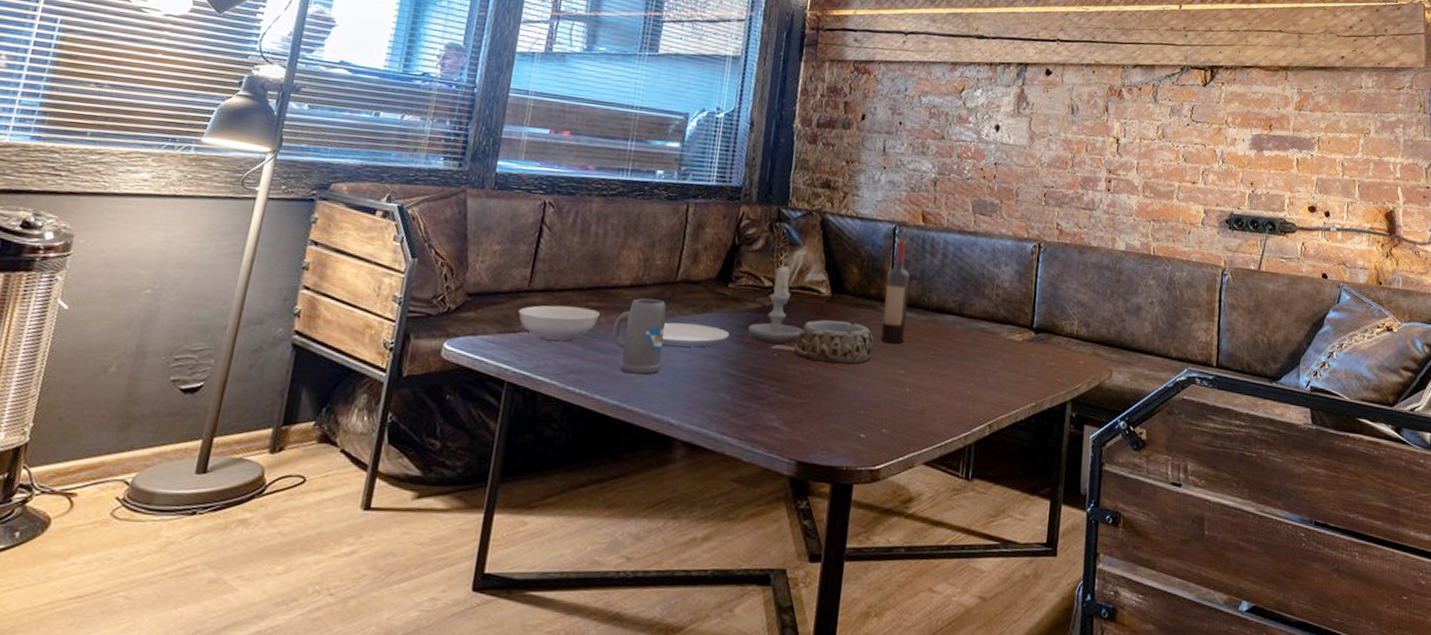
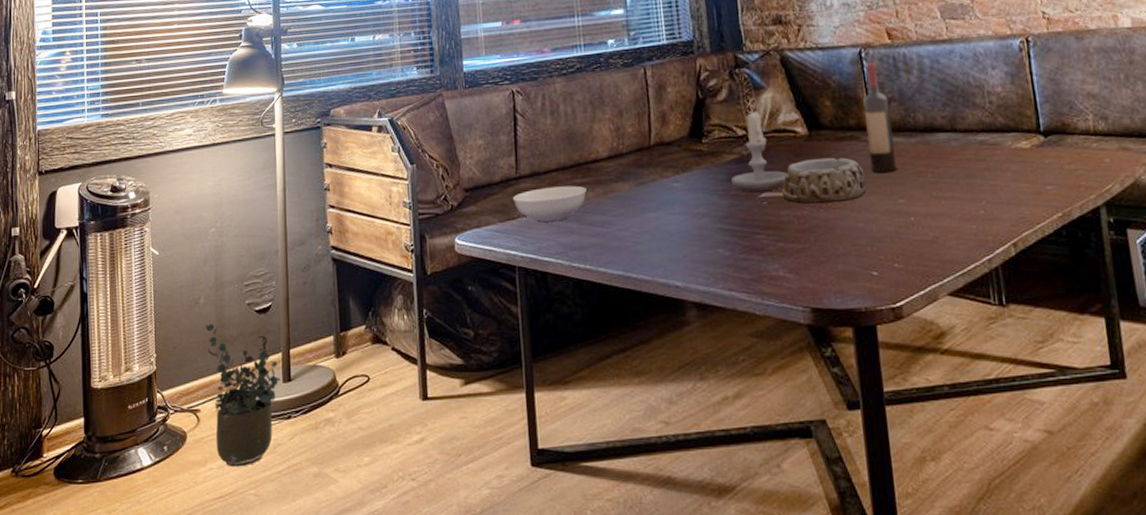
potted plant: none [87,397,195,564] -> present [206,324,281,467]
beer mug: present [612,298,667,375] -> none [601,166,656,243]
plate: present [662,322,730,347] -> none [649,184,715,211]

